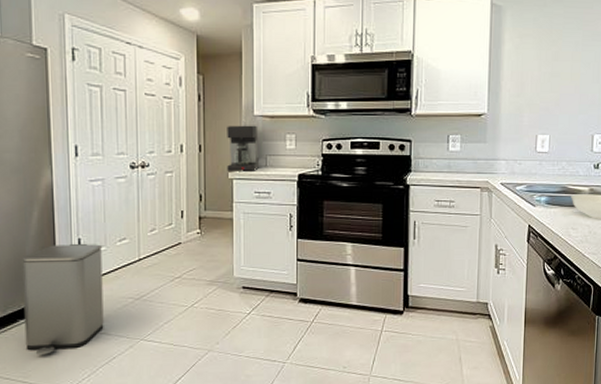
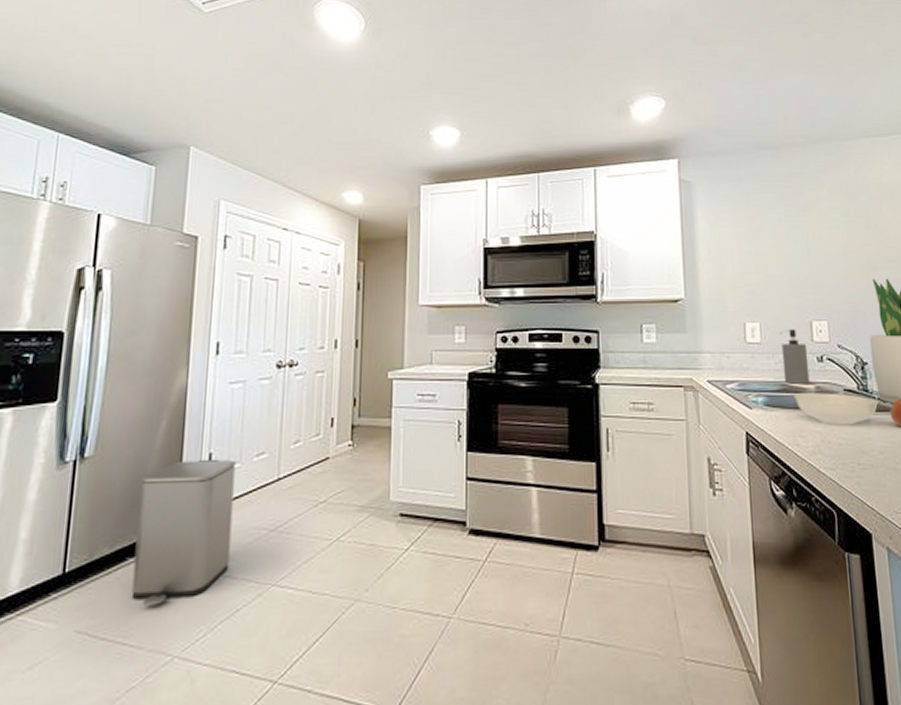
coffee maker: present [227,125,259,171] -> none [387,316,423,370]
soap dispenser: none [564,140,587,188] -> present [779,329,810,385]

